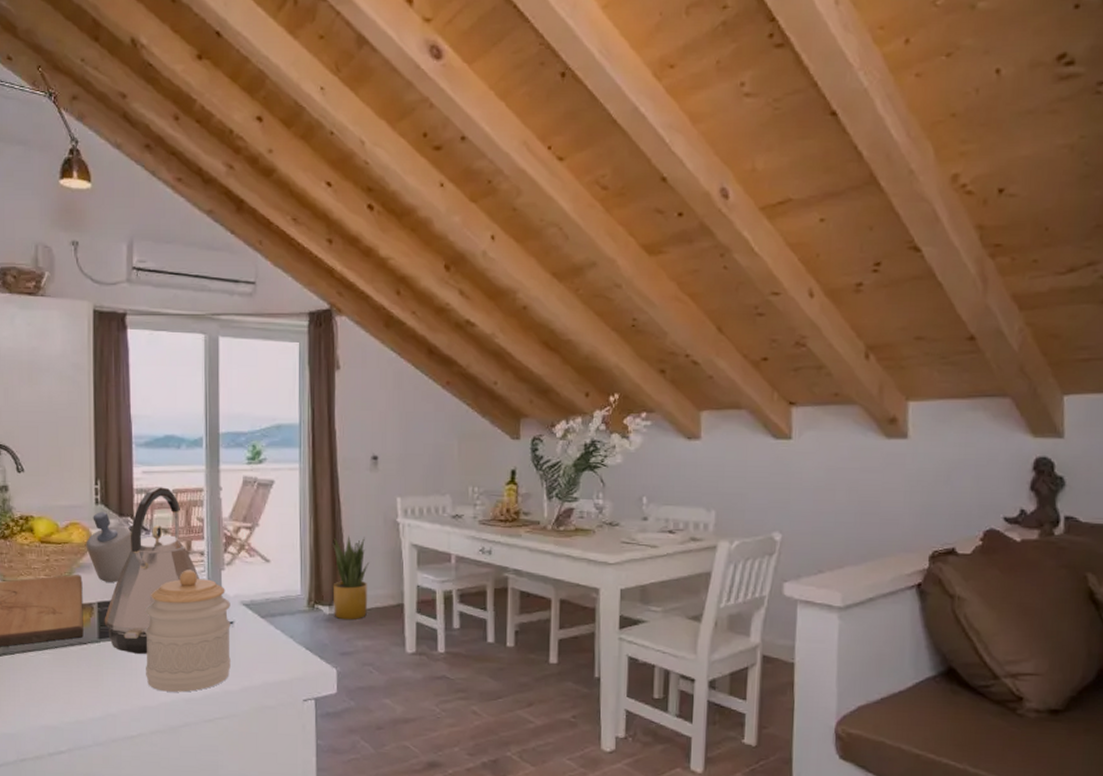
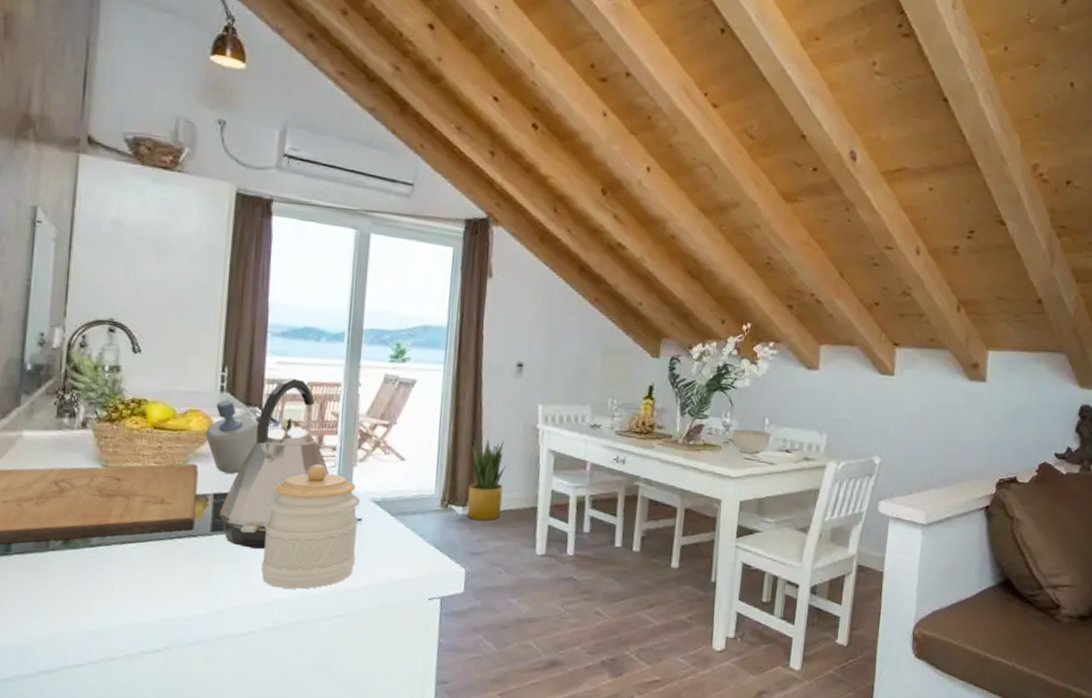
bowl: none [605,510,650,538] -> present [731,429,771,455]

